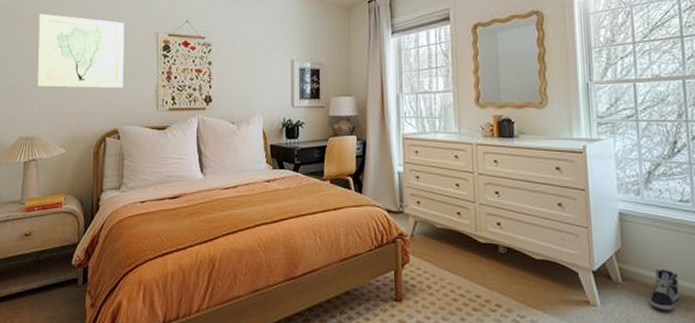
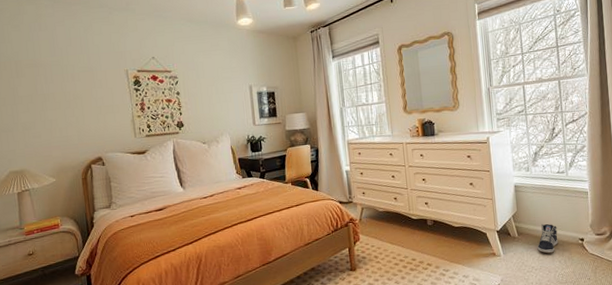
wall art: present [37,13,125,89] -> none [11,58,101,126]

